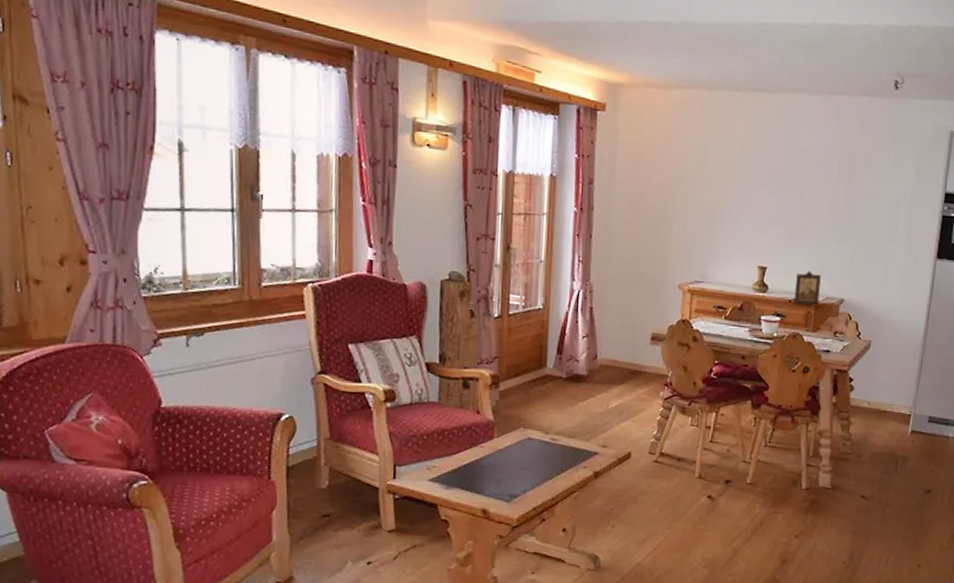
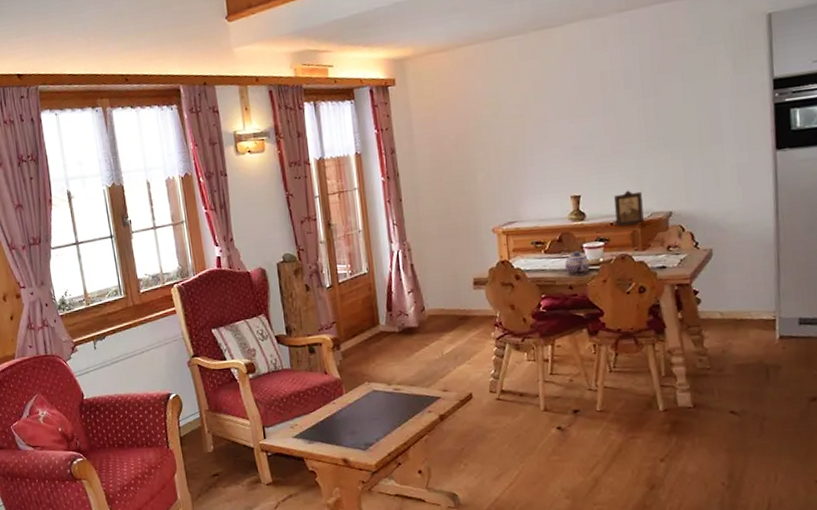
teapot: none [740,322,765,347] -> present [564,251,591,276]

